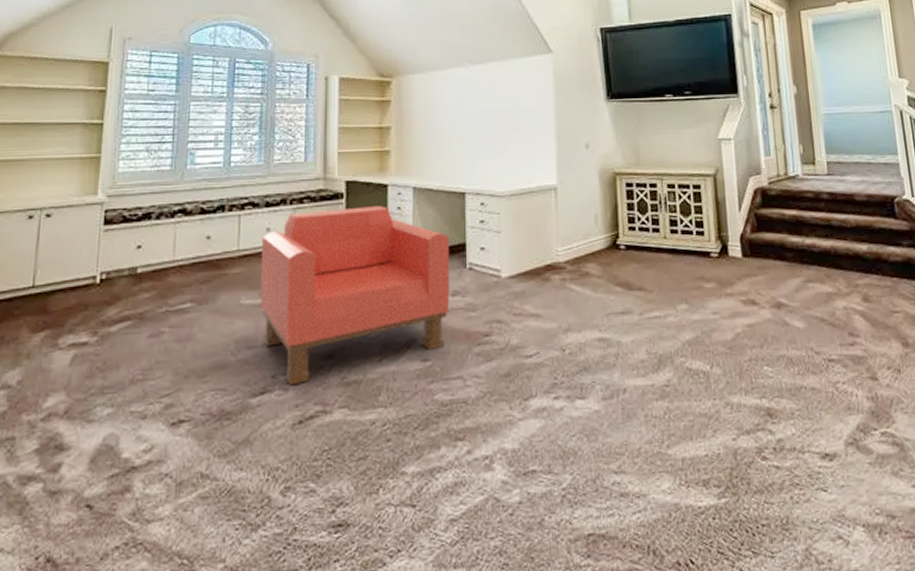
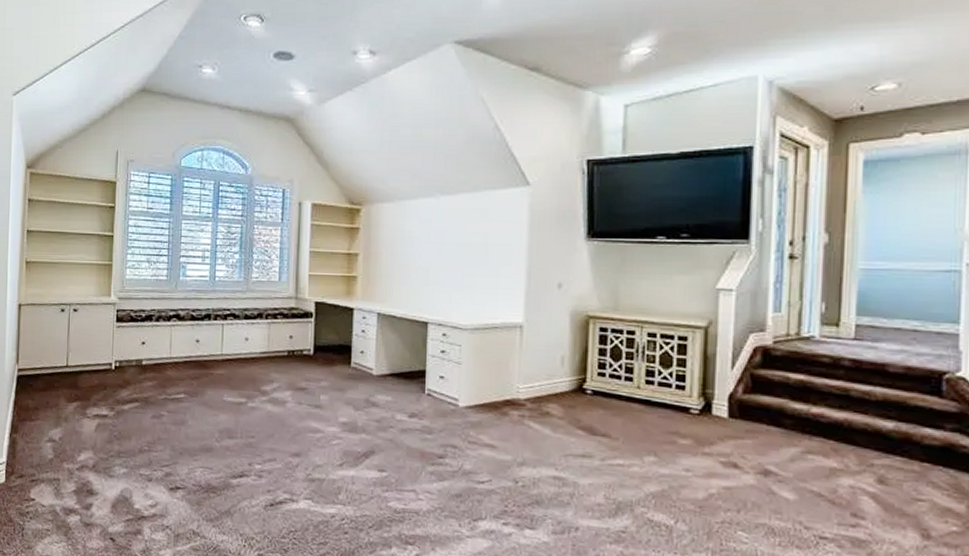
armchair: present [260,206,450,386] -> none [239,326,409,474]

